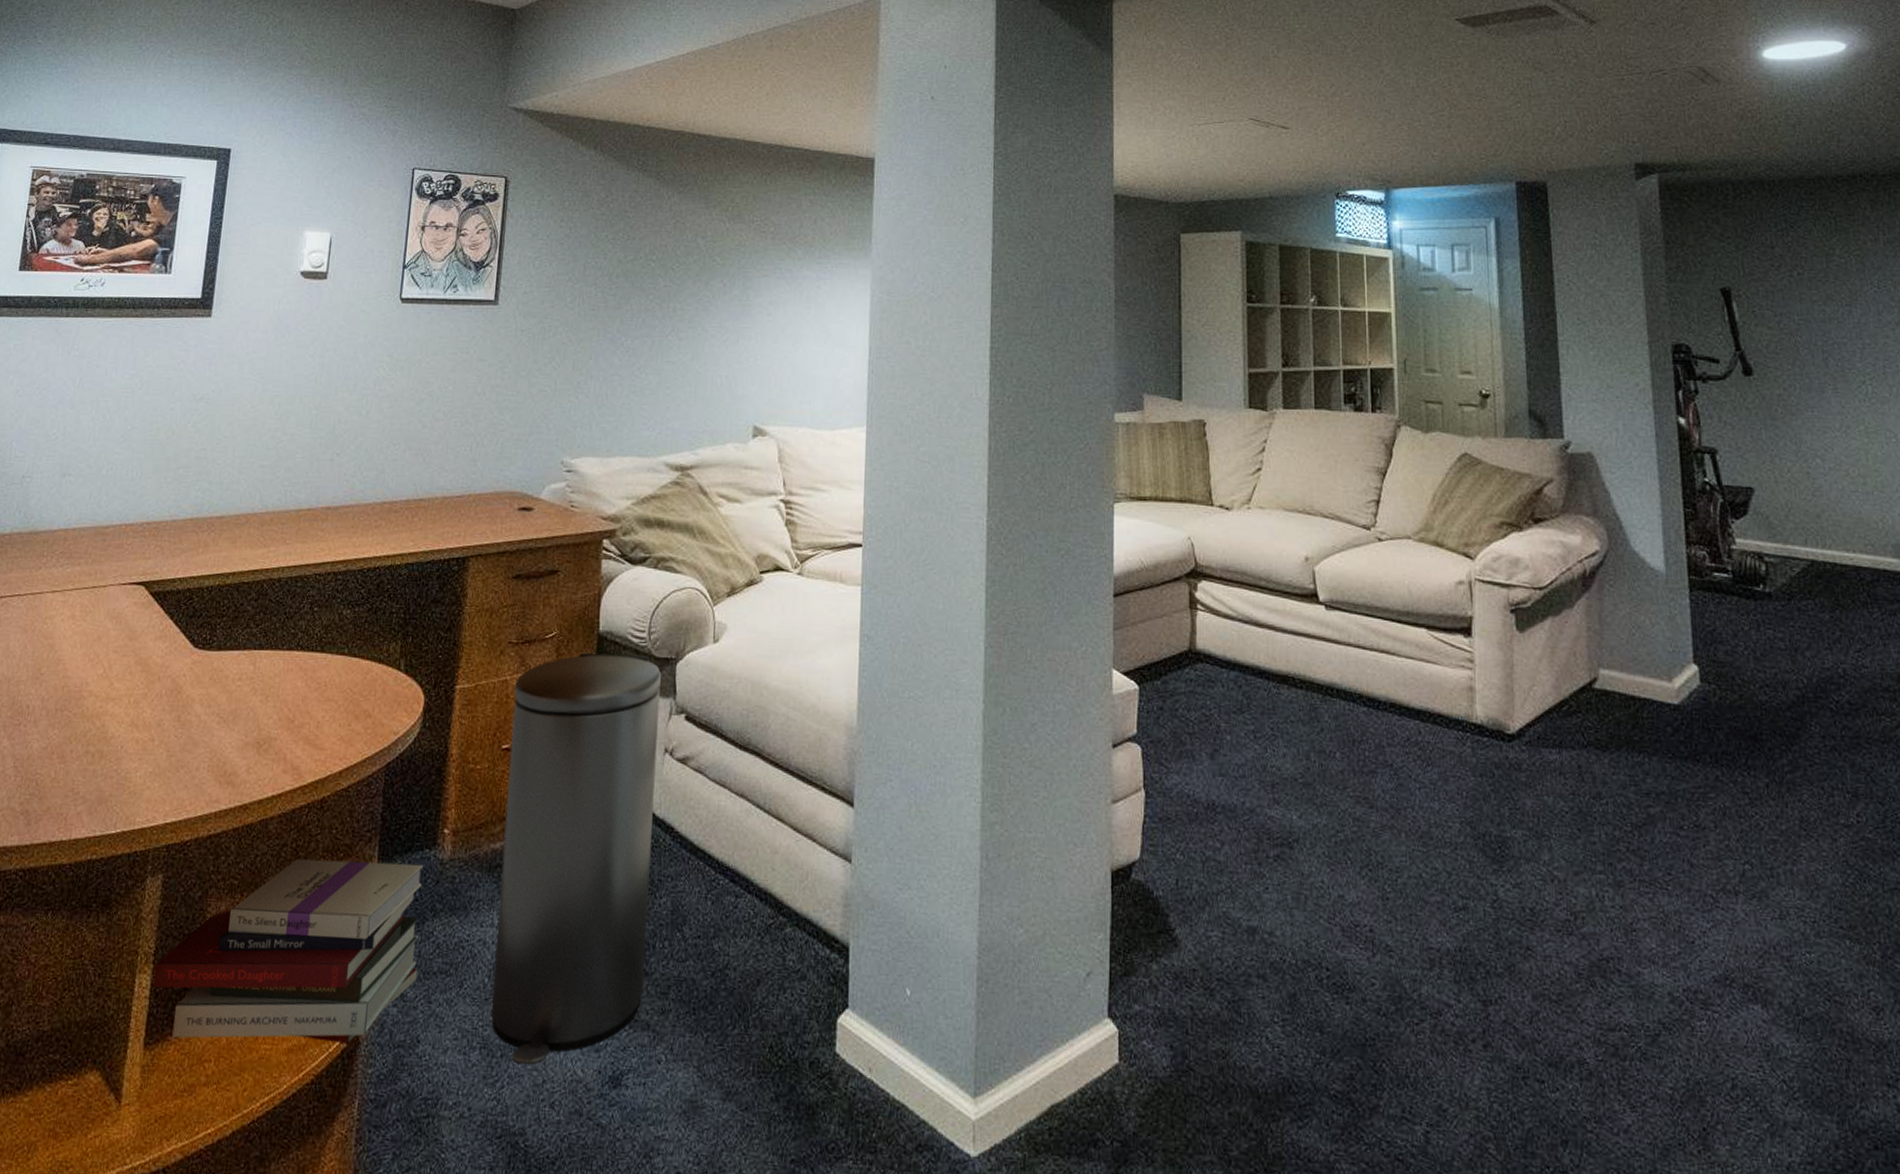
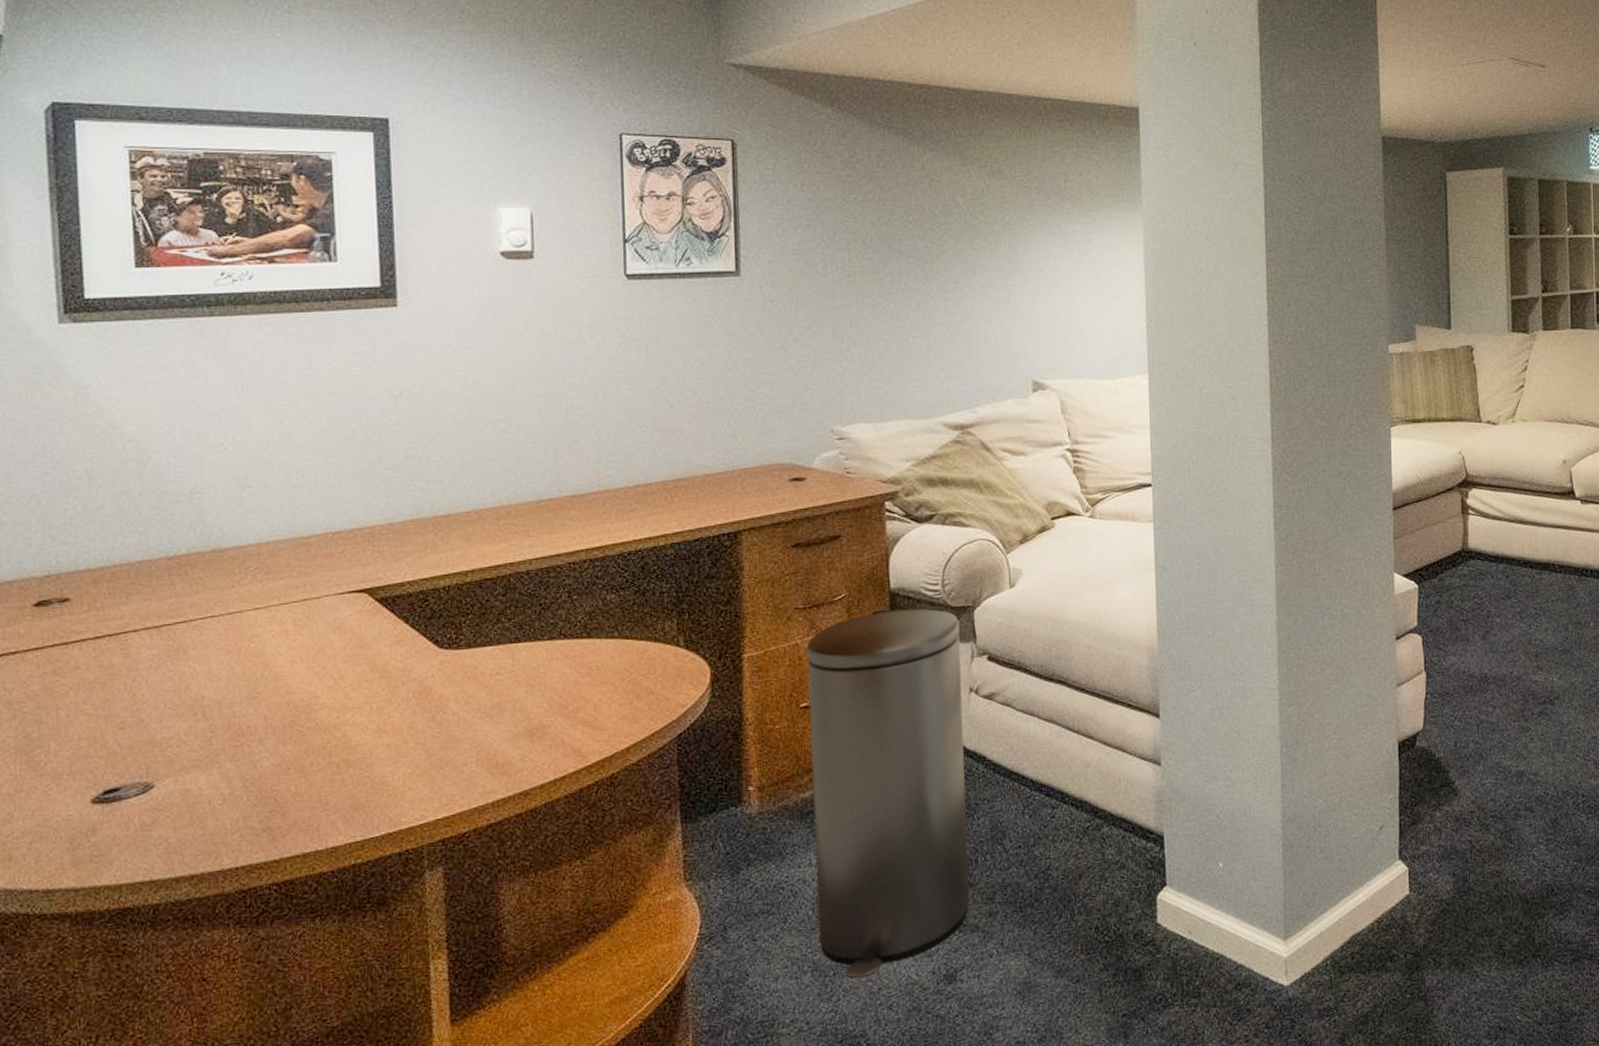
books: present [152,858,424,1043] -> none [449,821,738,1012]

